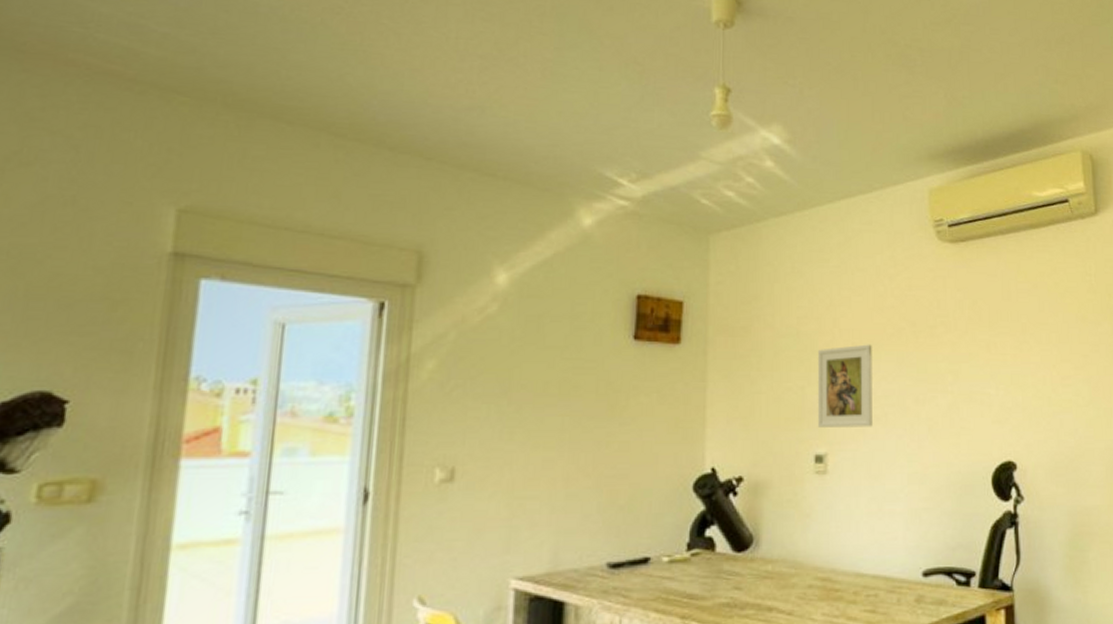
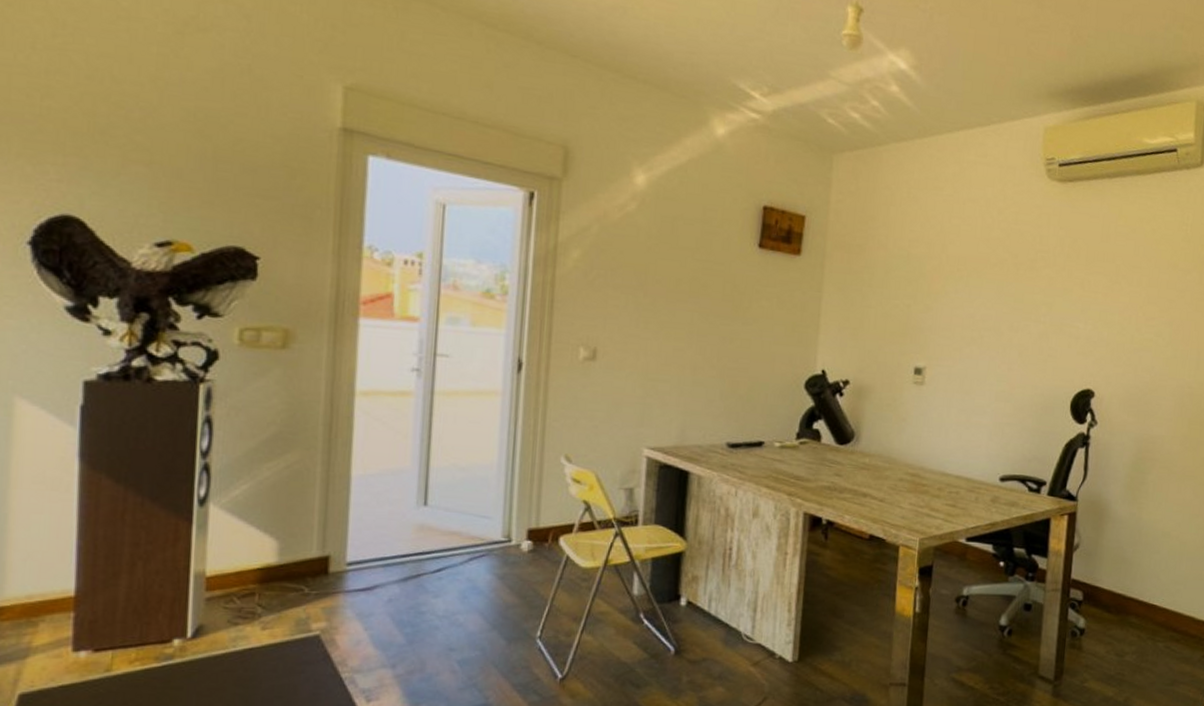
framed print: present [817,344,873,427] -> none [919,271,976,348]

